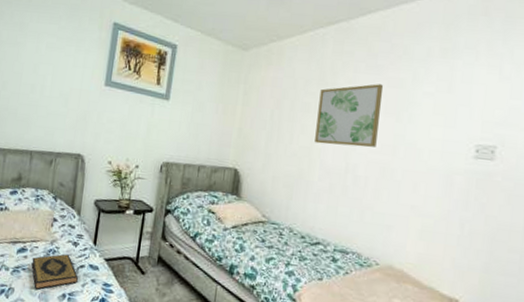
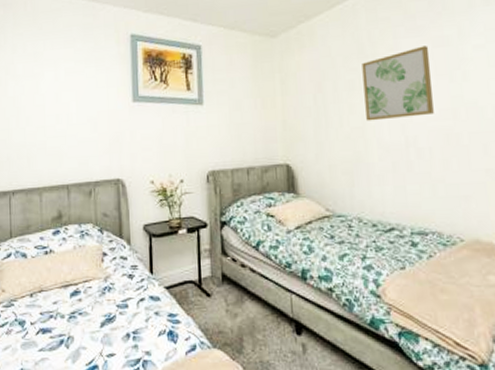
hardback book: present [31,254,78,291] -> none [87,289,140,334]

